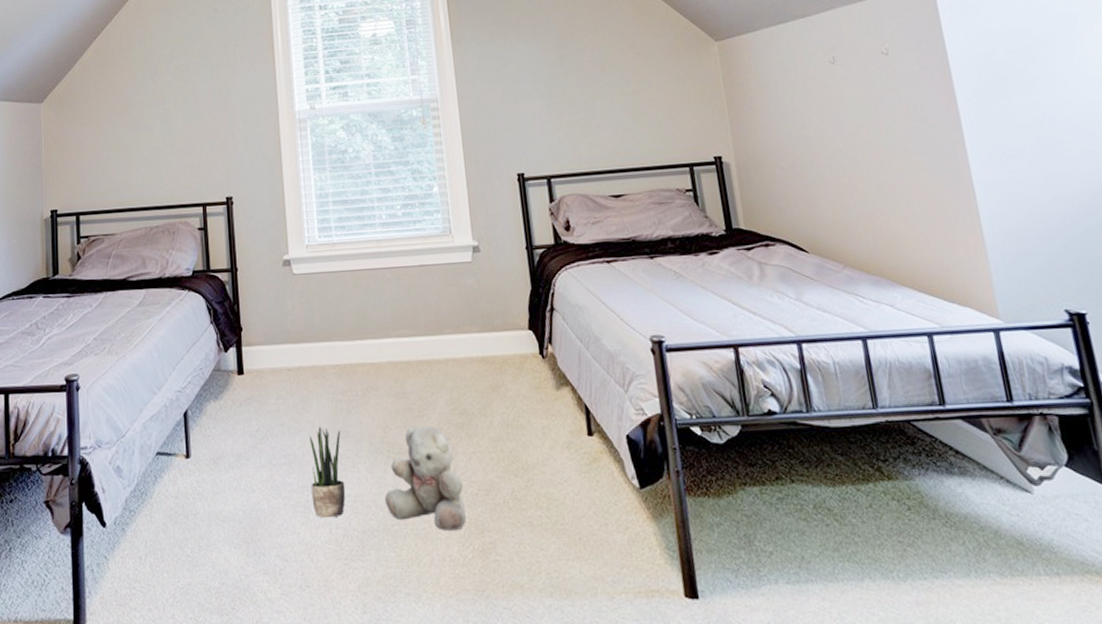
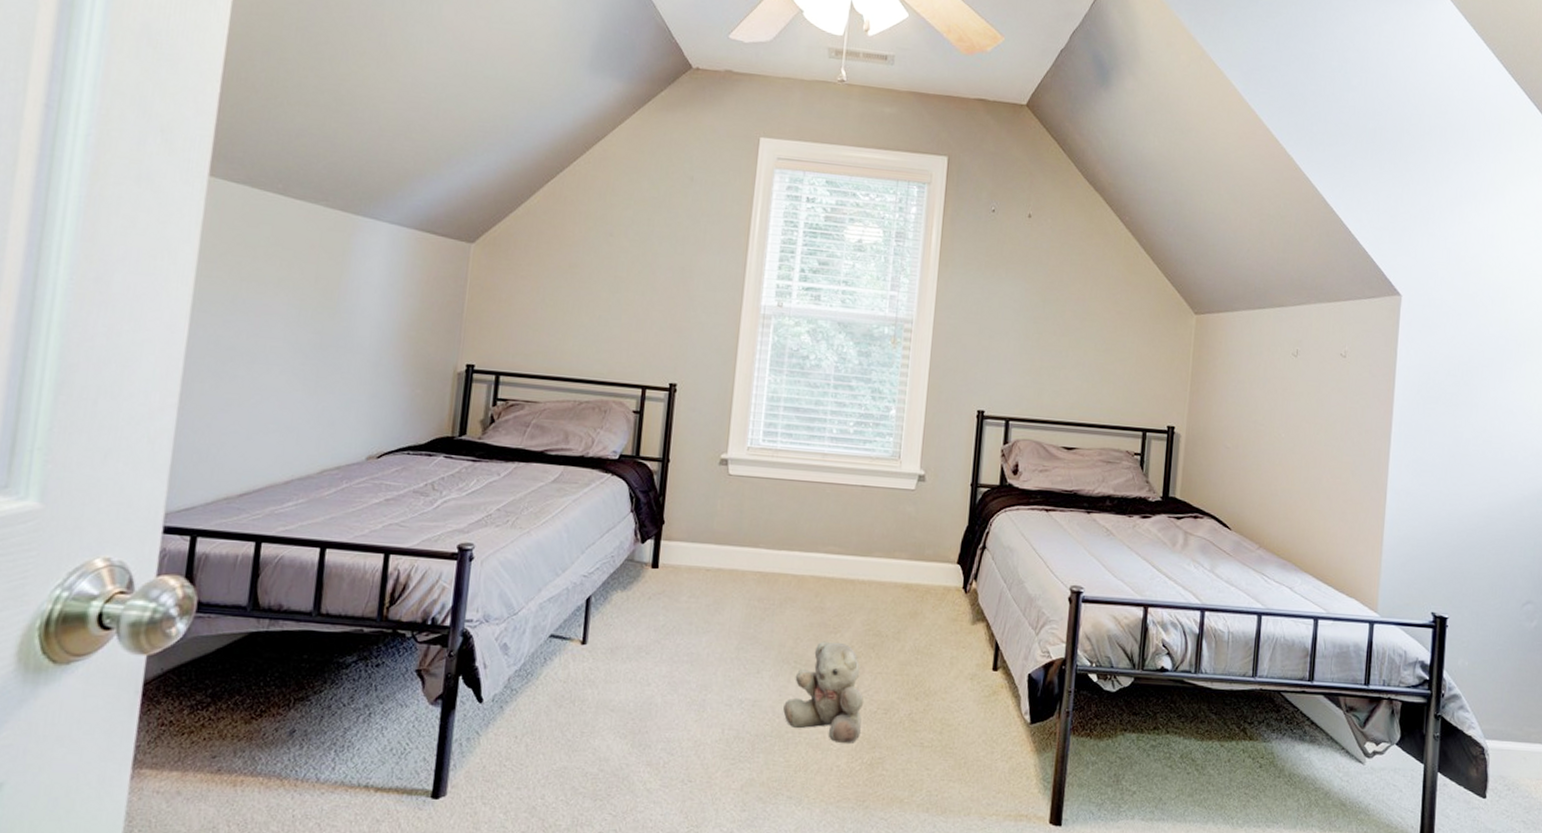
potted plant: present [310,426,346,517] -> none [708,629,751,718]

